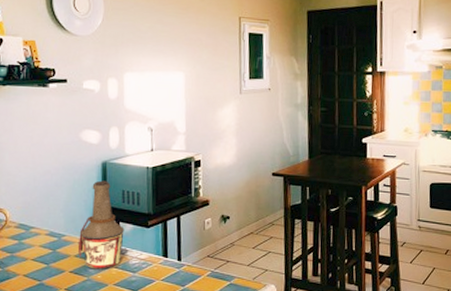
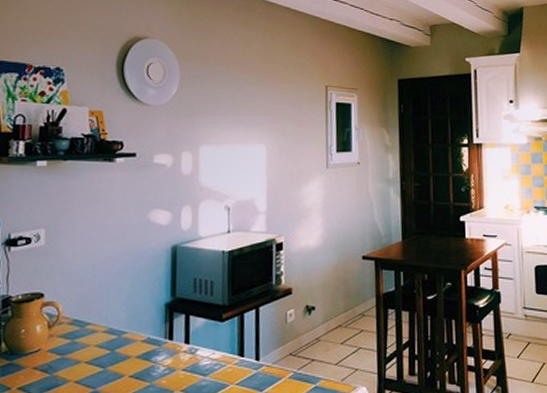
bottle: present [77,180,124,270] -> none [140,267,195,373]

